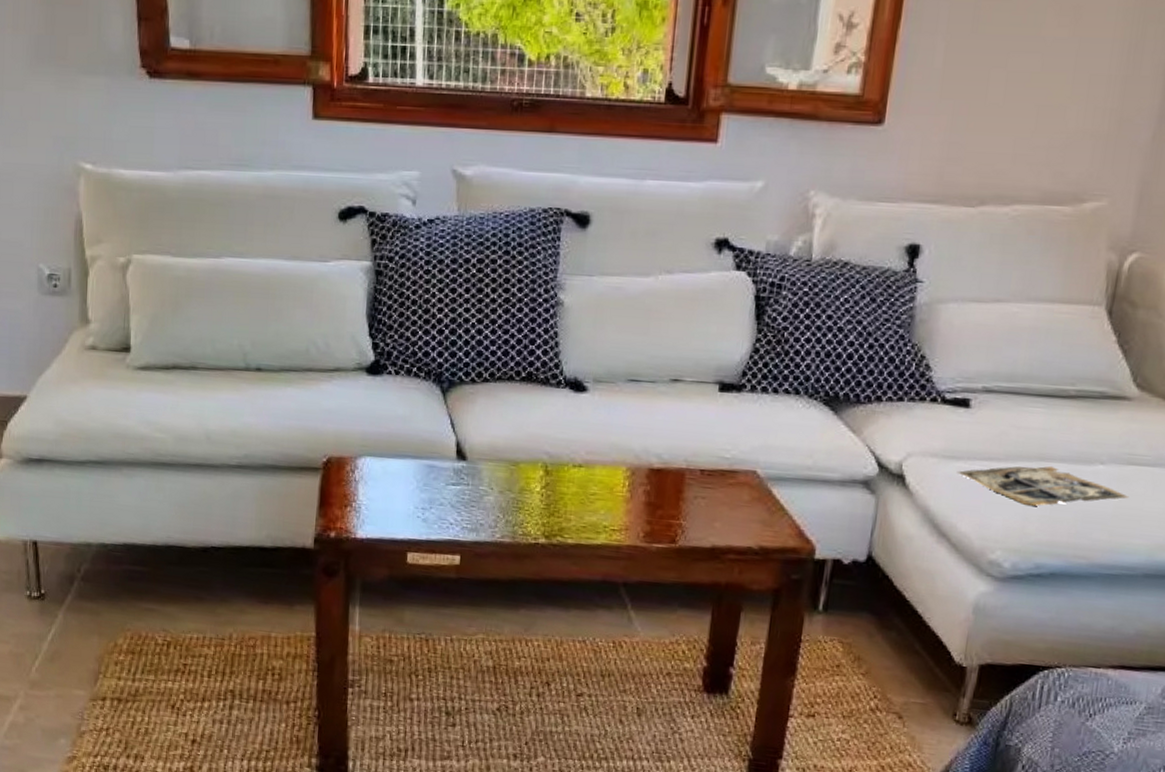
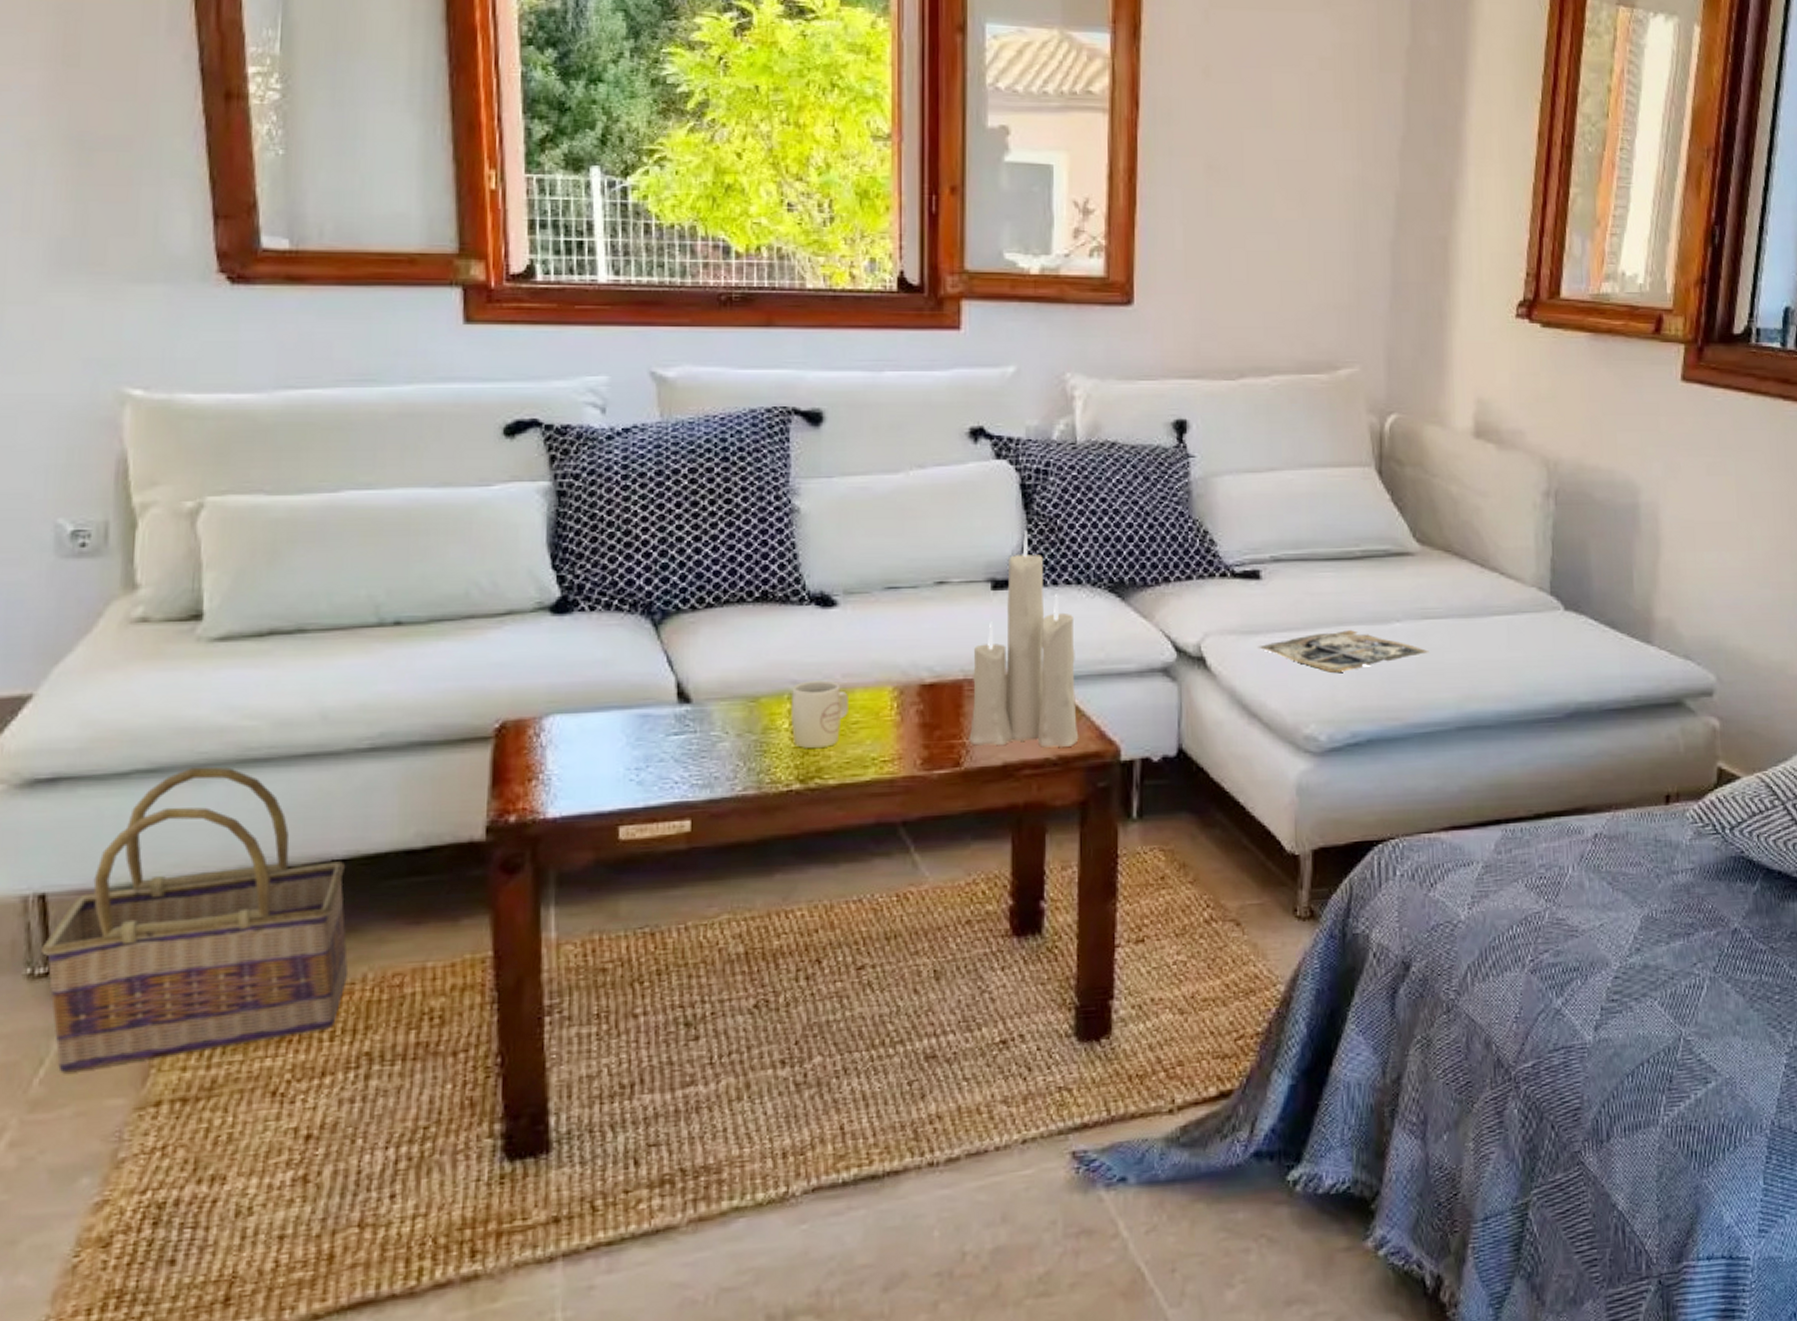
basket: none [35,463,221,670] -> present [41,767,349,1073]
mug: none [542,453,590,512] -> present [790,680,848,749]
candle: none [685,339,788,540] -> present [969,530,1079,748]

